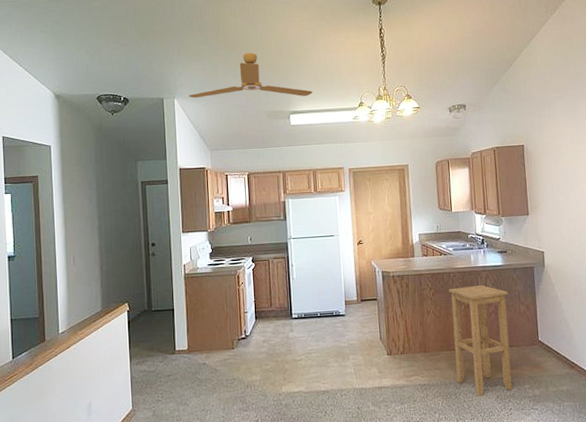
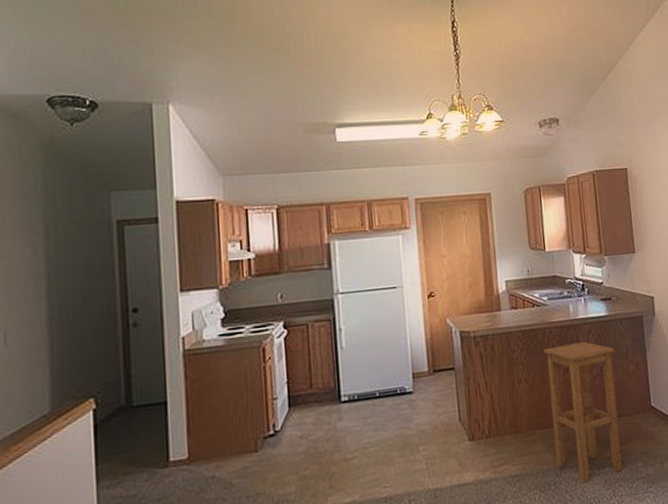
ceiling fan: present [188,52,312,99] -> none [190,44,366,104]

